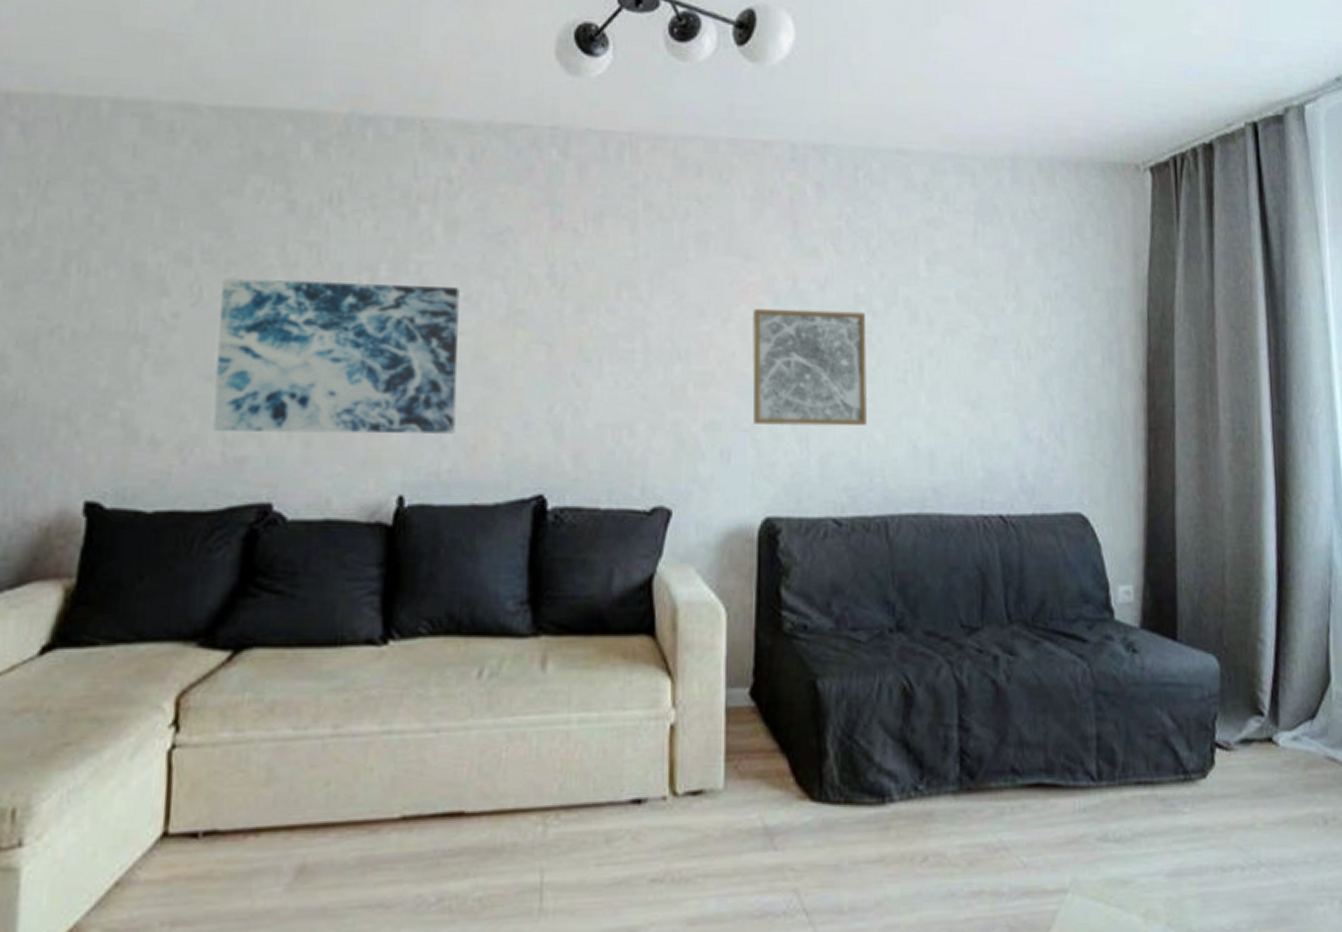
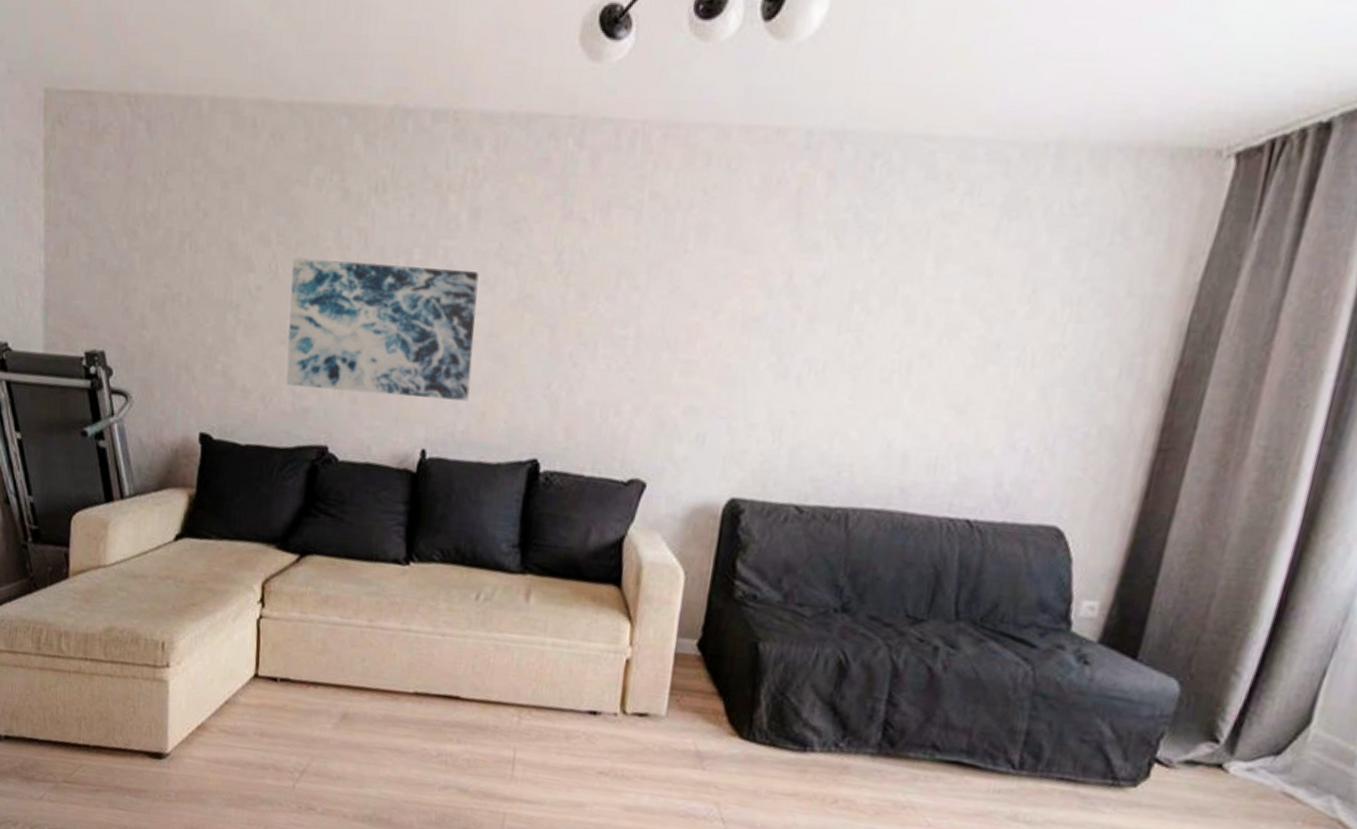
wall art: present [752,308,867,427] -> none [731,301,859,423]

